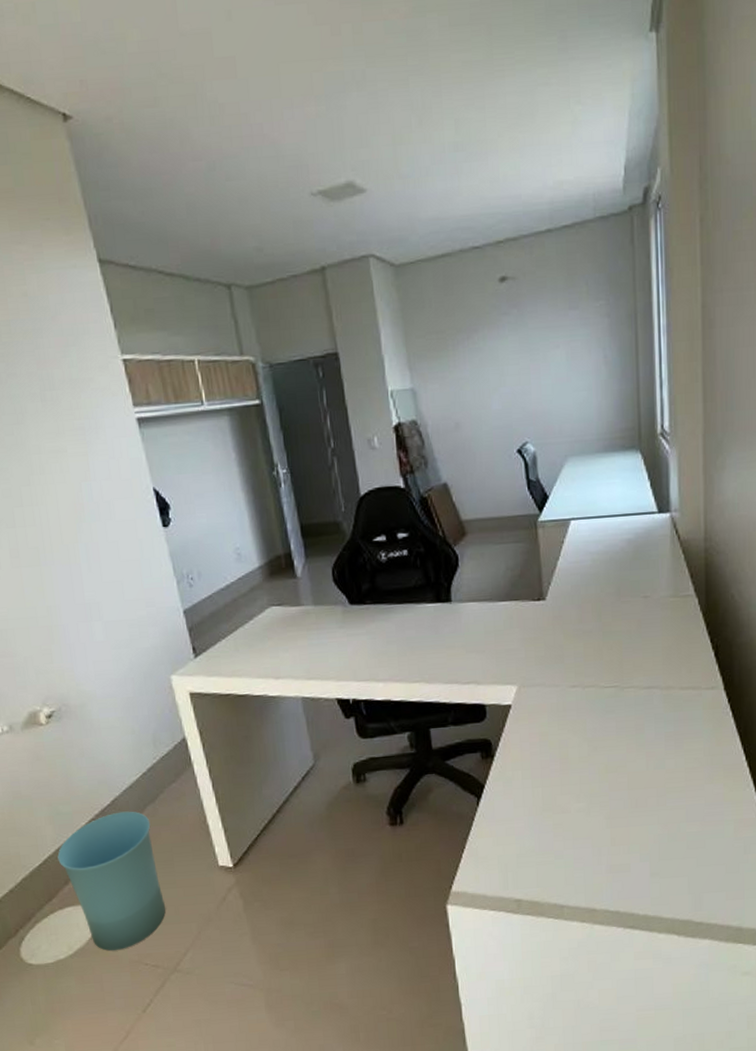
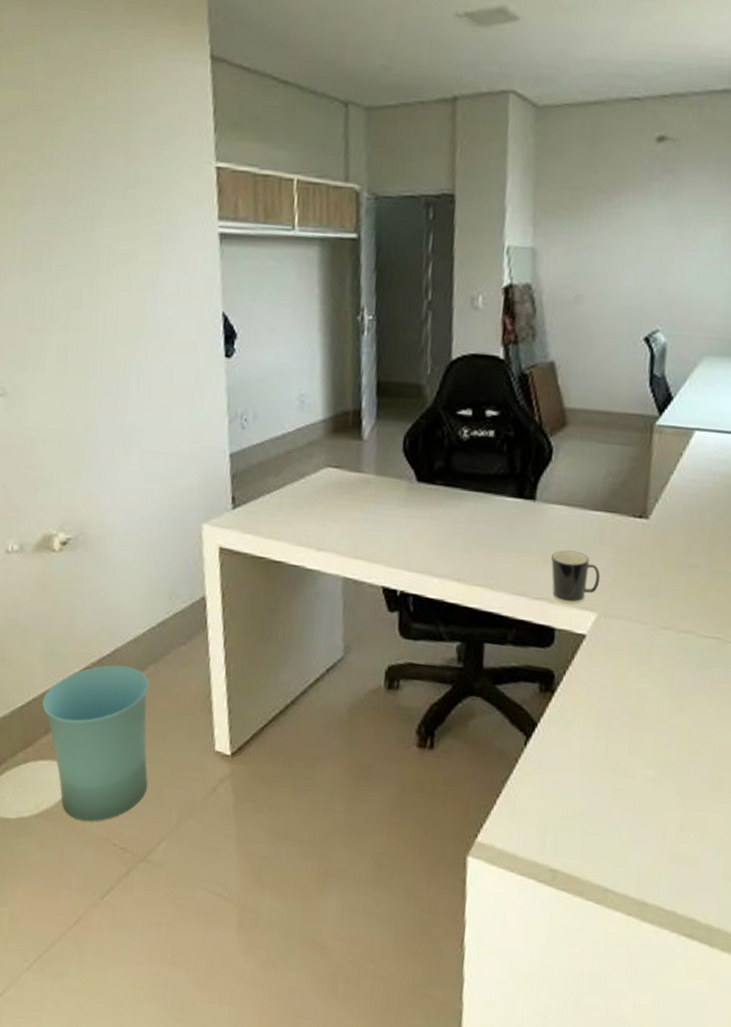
mug: none [473,637,515,683] -> present [551,550,601,605]

